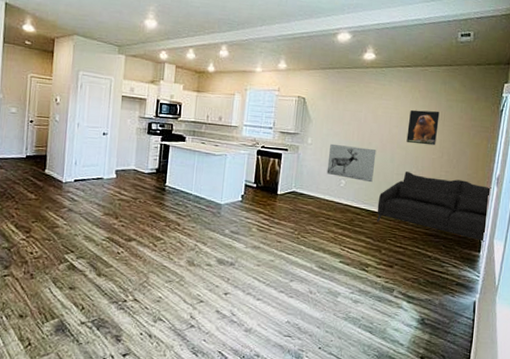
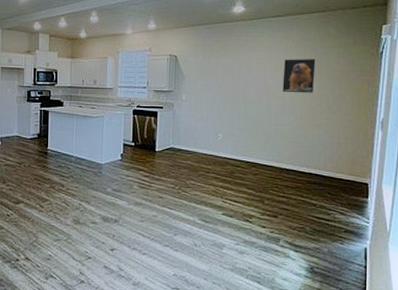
wall art: present [326,143,377,183] -> none [203,98,252,135]
sofa: present [377,171,492,242] -> none [257,121,376,187]

